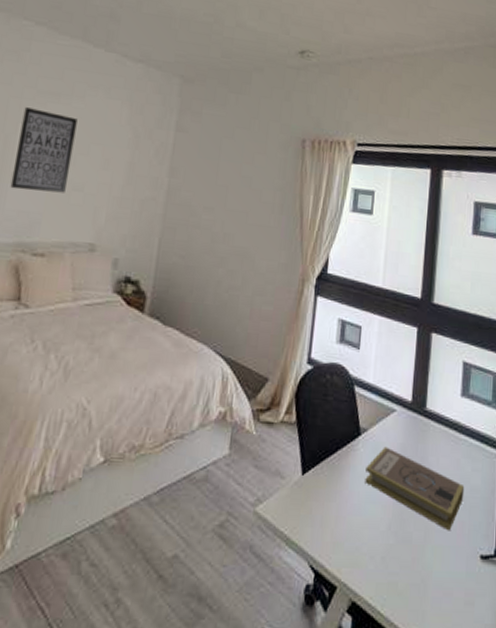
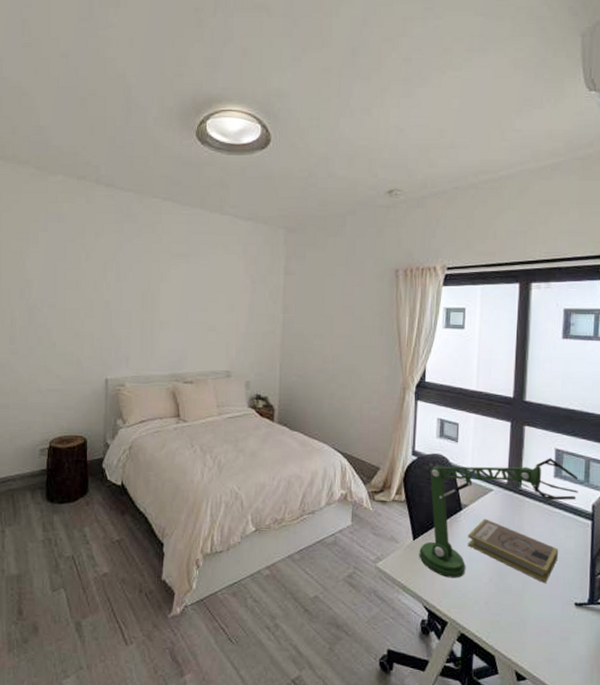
wall art: present [10,107,78,193] -> none [161,269,205,334]
desk lamp: none [308,372,487,526] -> present [419,458,579,578]

